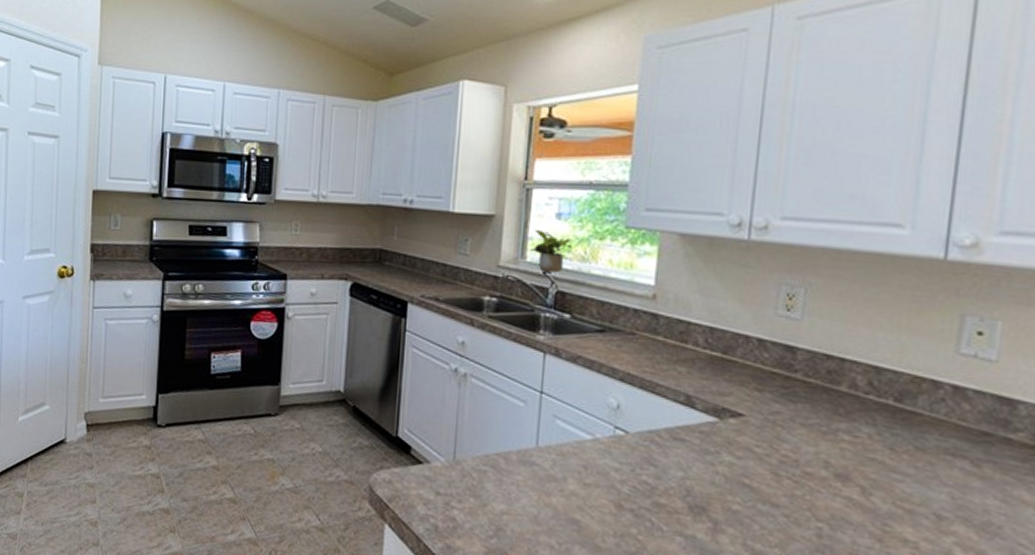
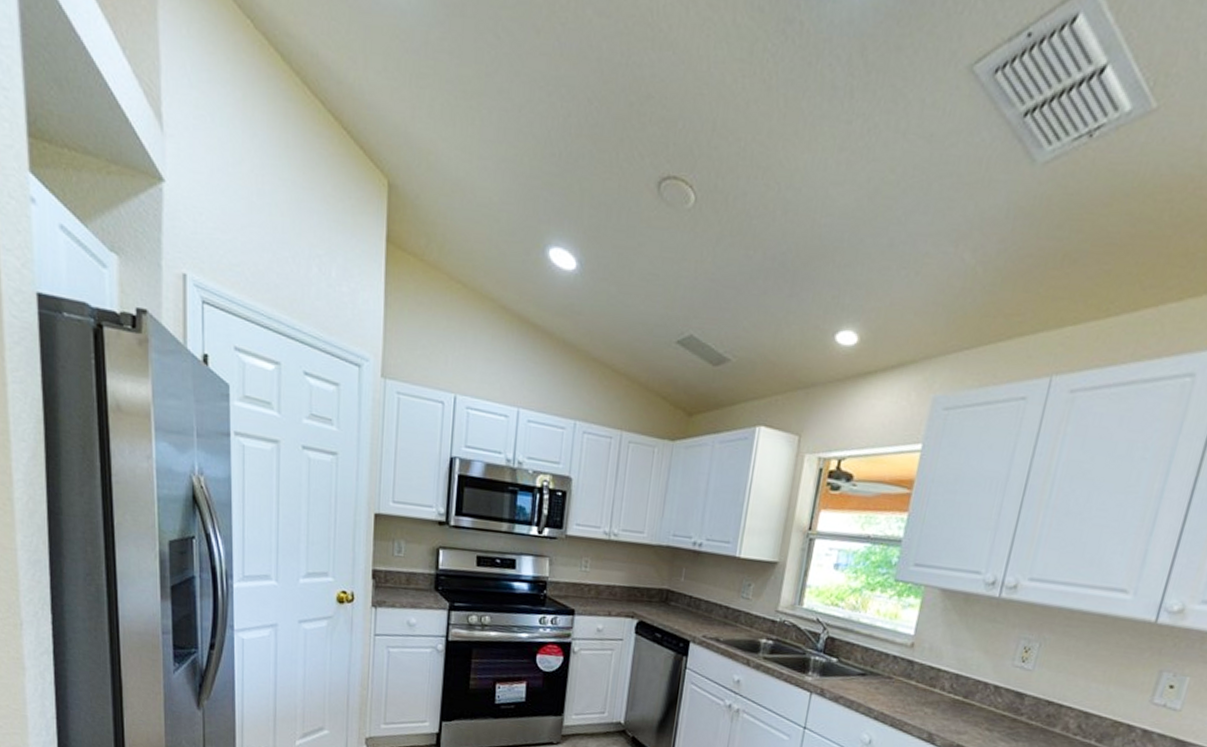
potted plant: present [530,229,572,273] -> none [807,578,846,620]

